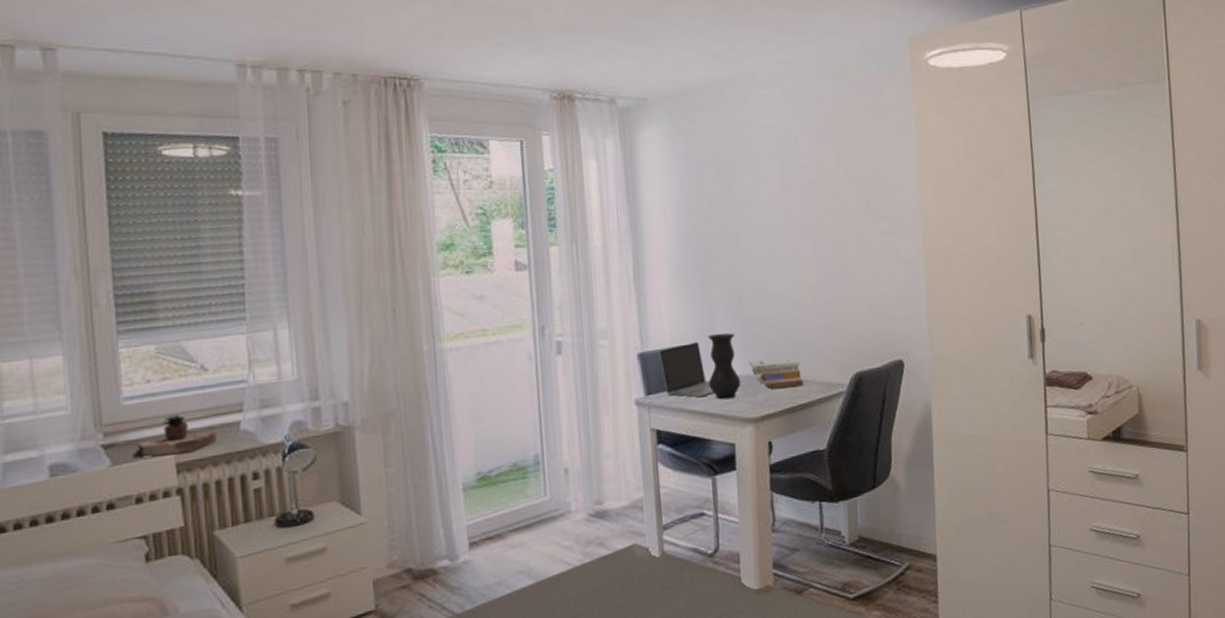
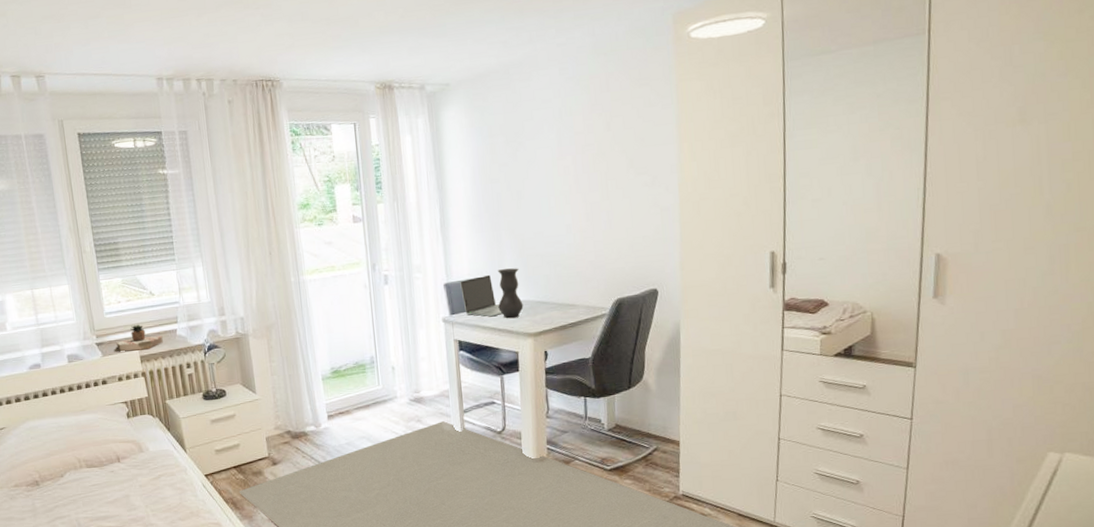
books: present [748,356,804,390] -> none [529,286,573,312]

